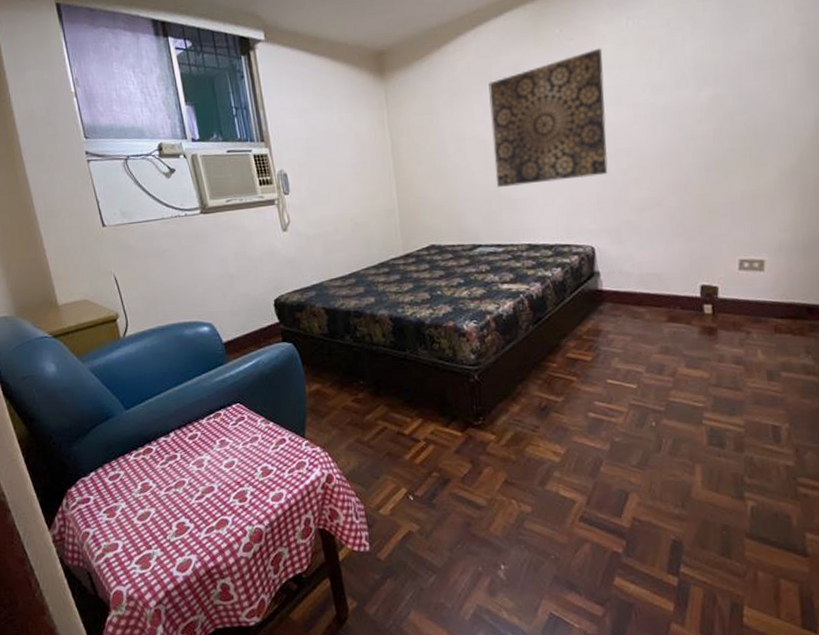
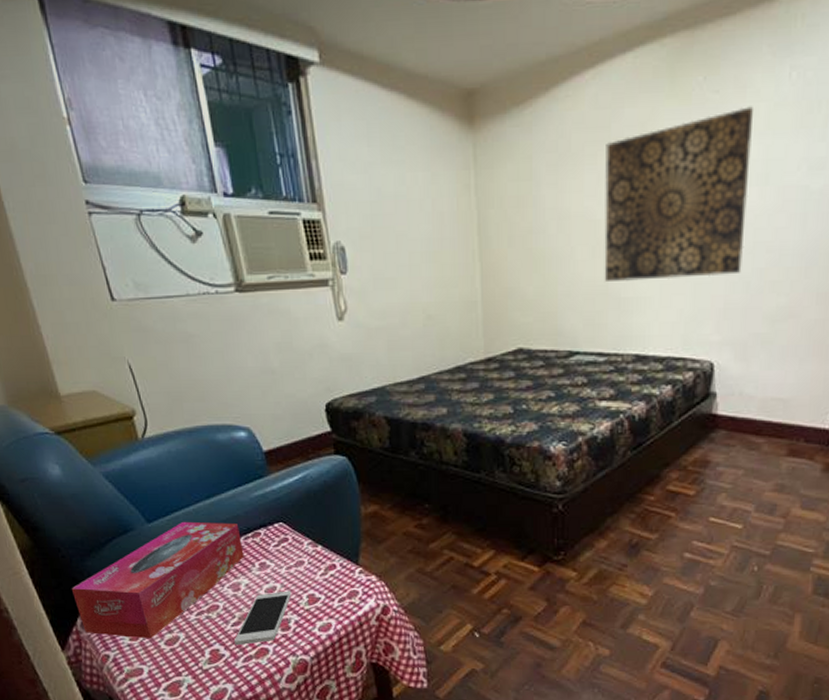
tissue box: none [59,406,207,516] -> present [71,521,244,639]
smartphone: none [198,464,248,518] -> present [234,590,292,646]

